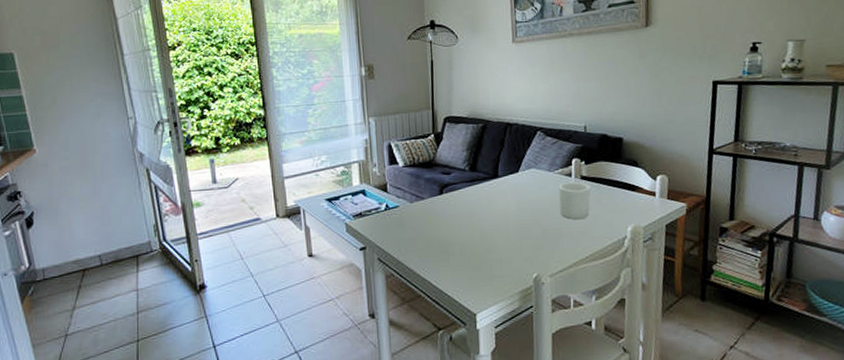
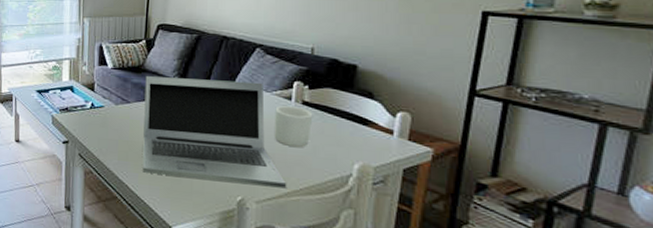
laptop: none [437,163,574,266] -> present [142,76,286,189]

